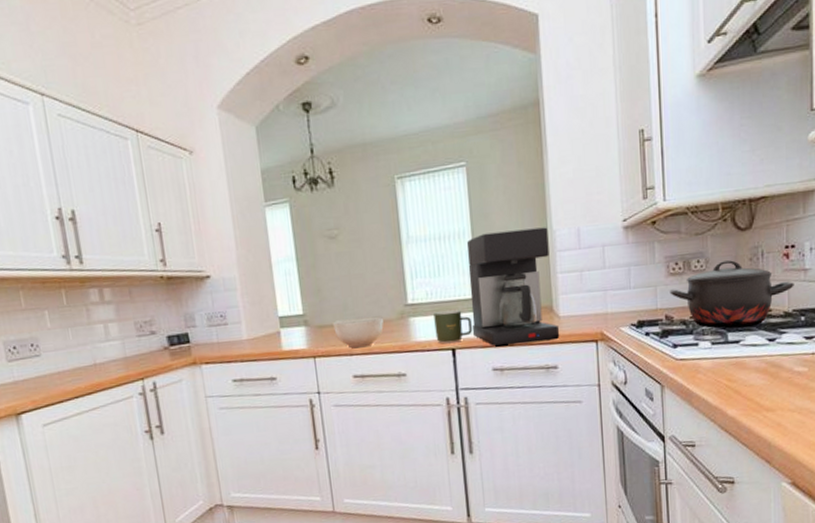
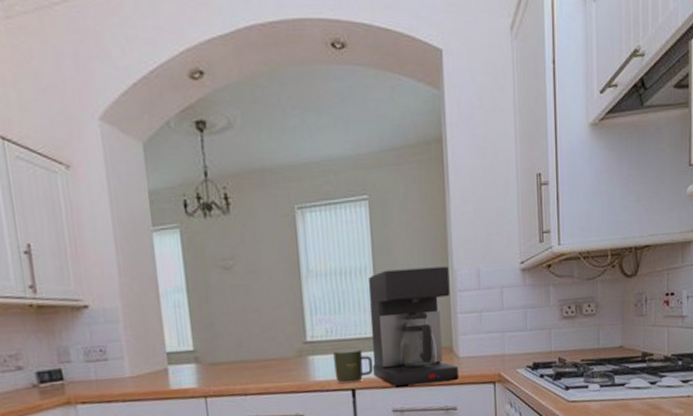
bowl: present [333,316,384,349] -> none [226,353,281,388]
cooking pot: present [669,260,794,329] -> none [563,305,673,372]

